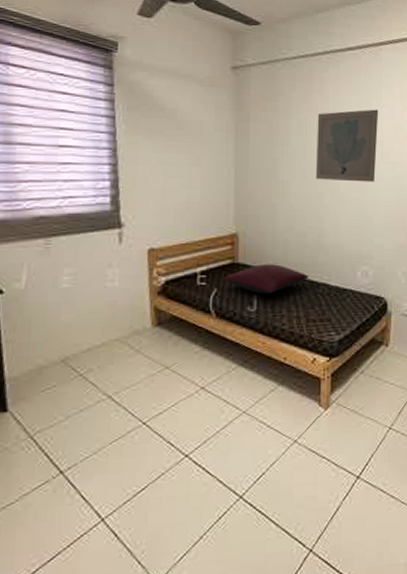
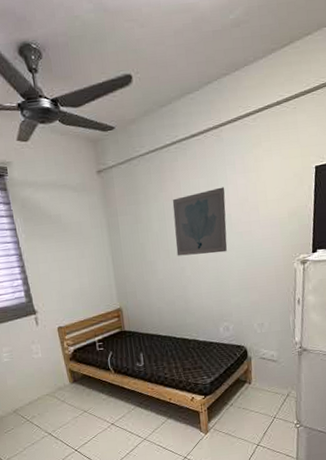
pillow: present [223,264,309,294] -> none [116,328,181,353]

